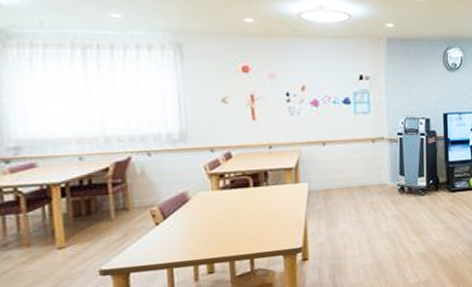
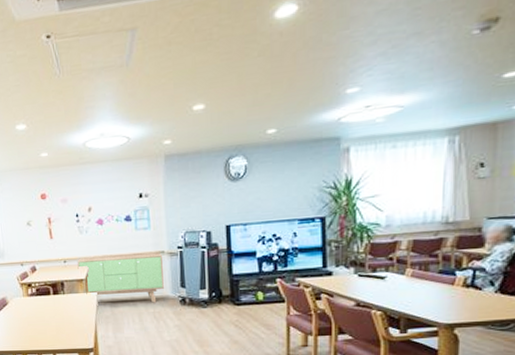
sideboard: none [285,138,383,193] -> present [77,252,164,303]

